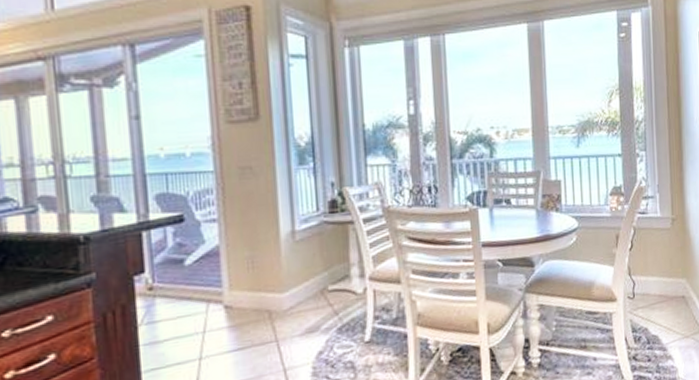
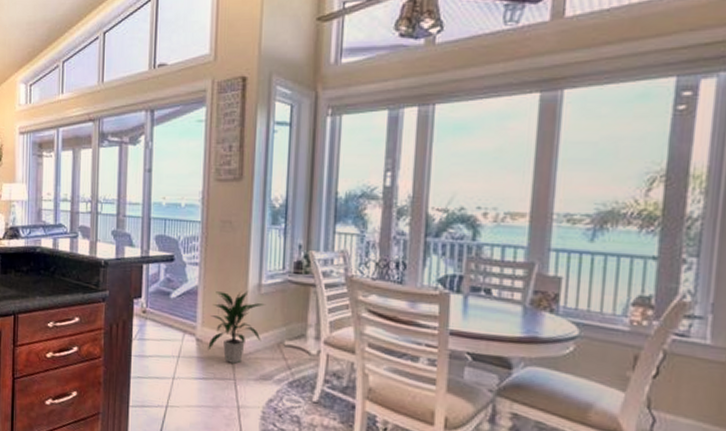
indoor plant: none [239,241,303,324] -> present [208,290,266,364]

